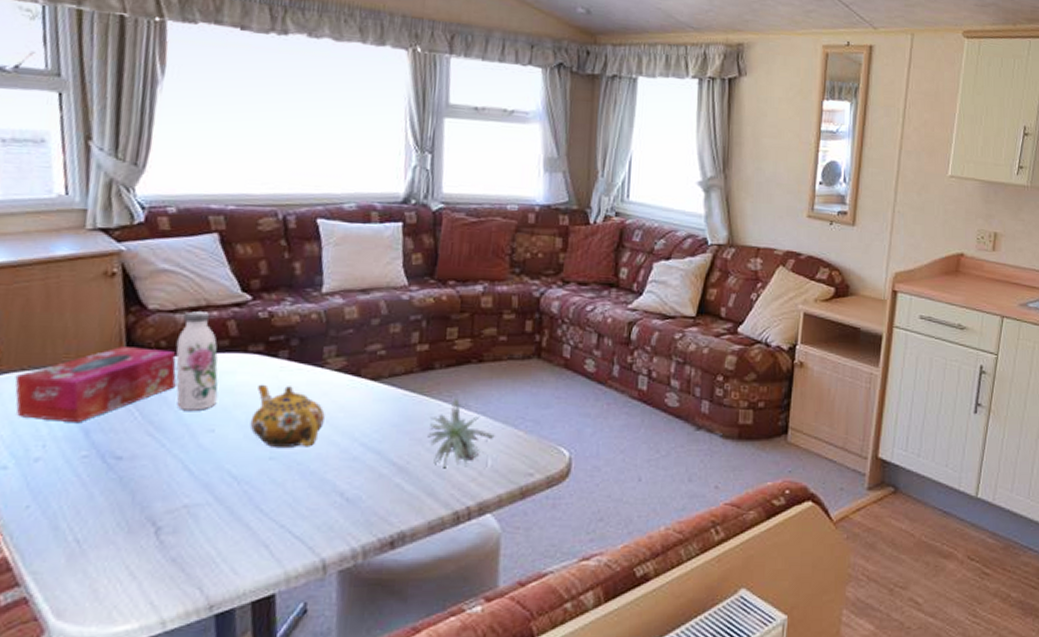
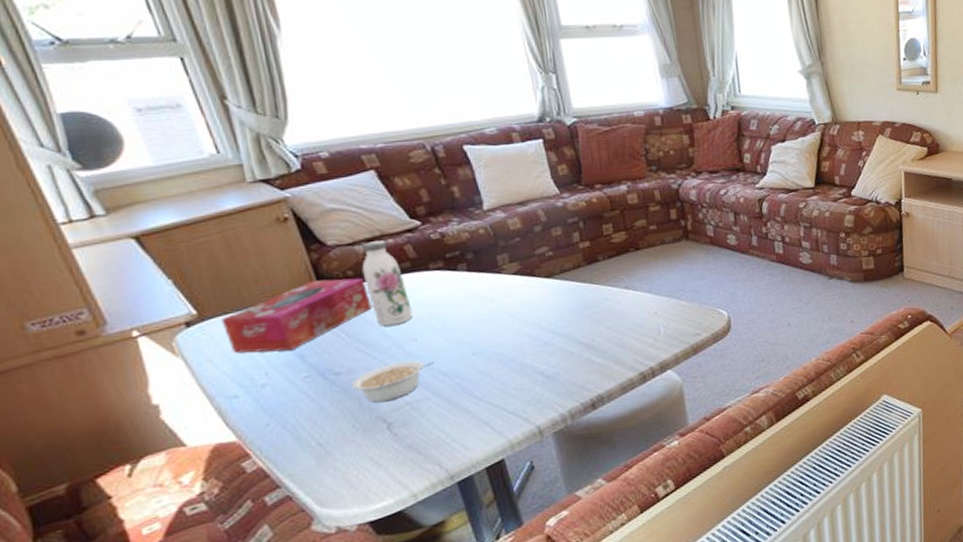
legume: none [129,454,226,501] -> present [351,360,434,403]
teapot: present [250,384,325,449] -> none [446,293,513,346]
succulent plant: present [427,398,495,469] -> none [604,282,662,341]

